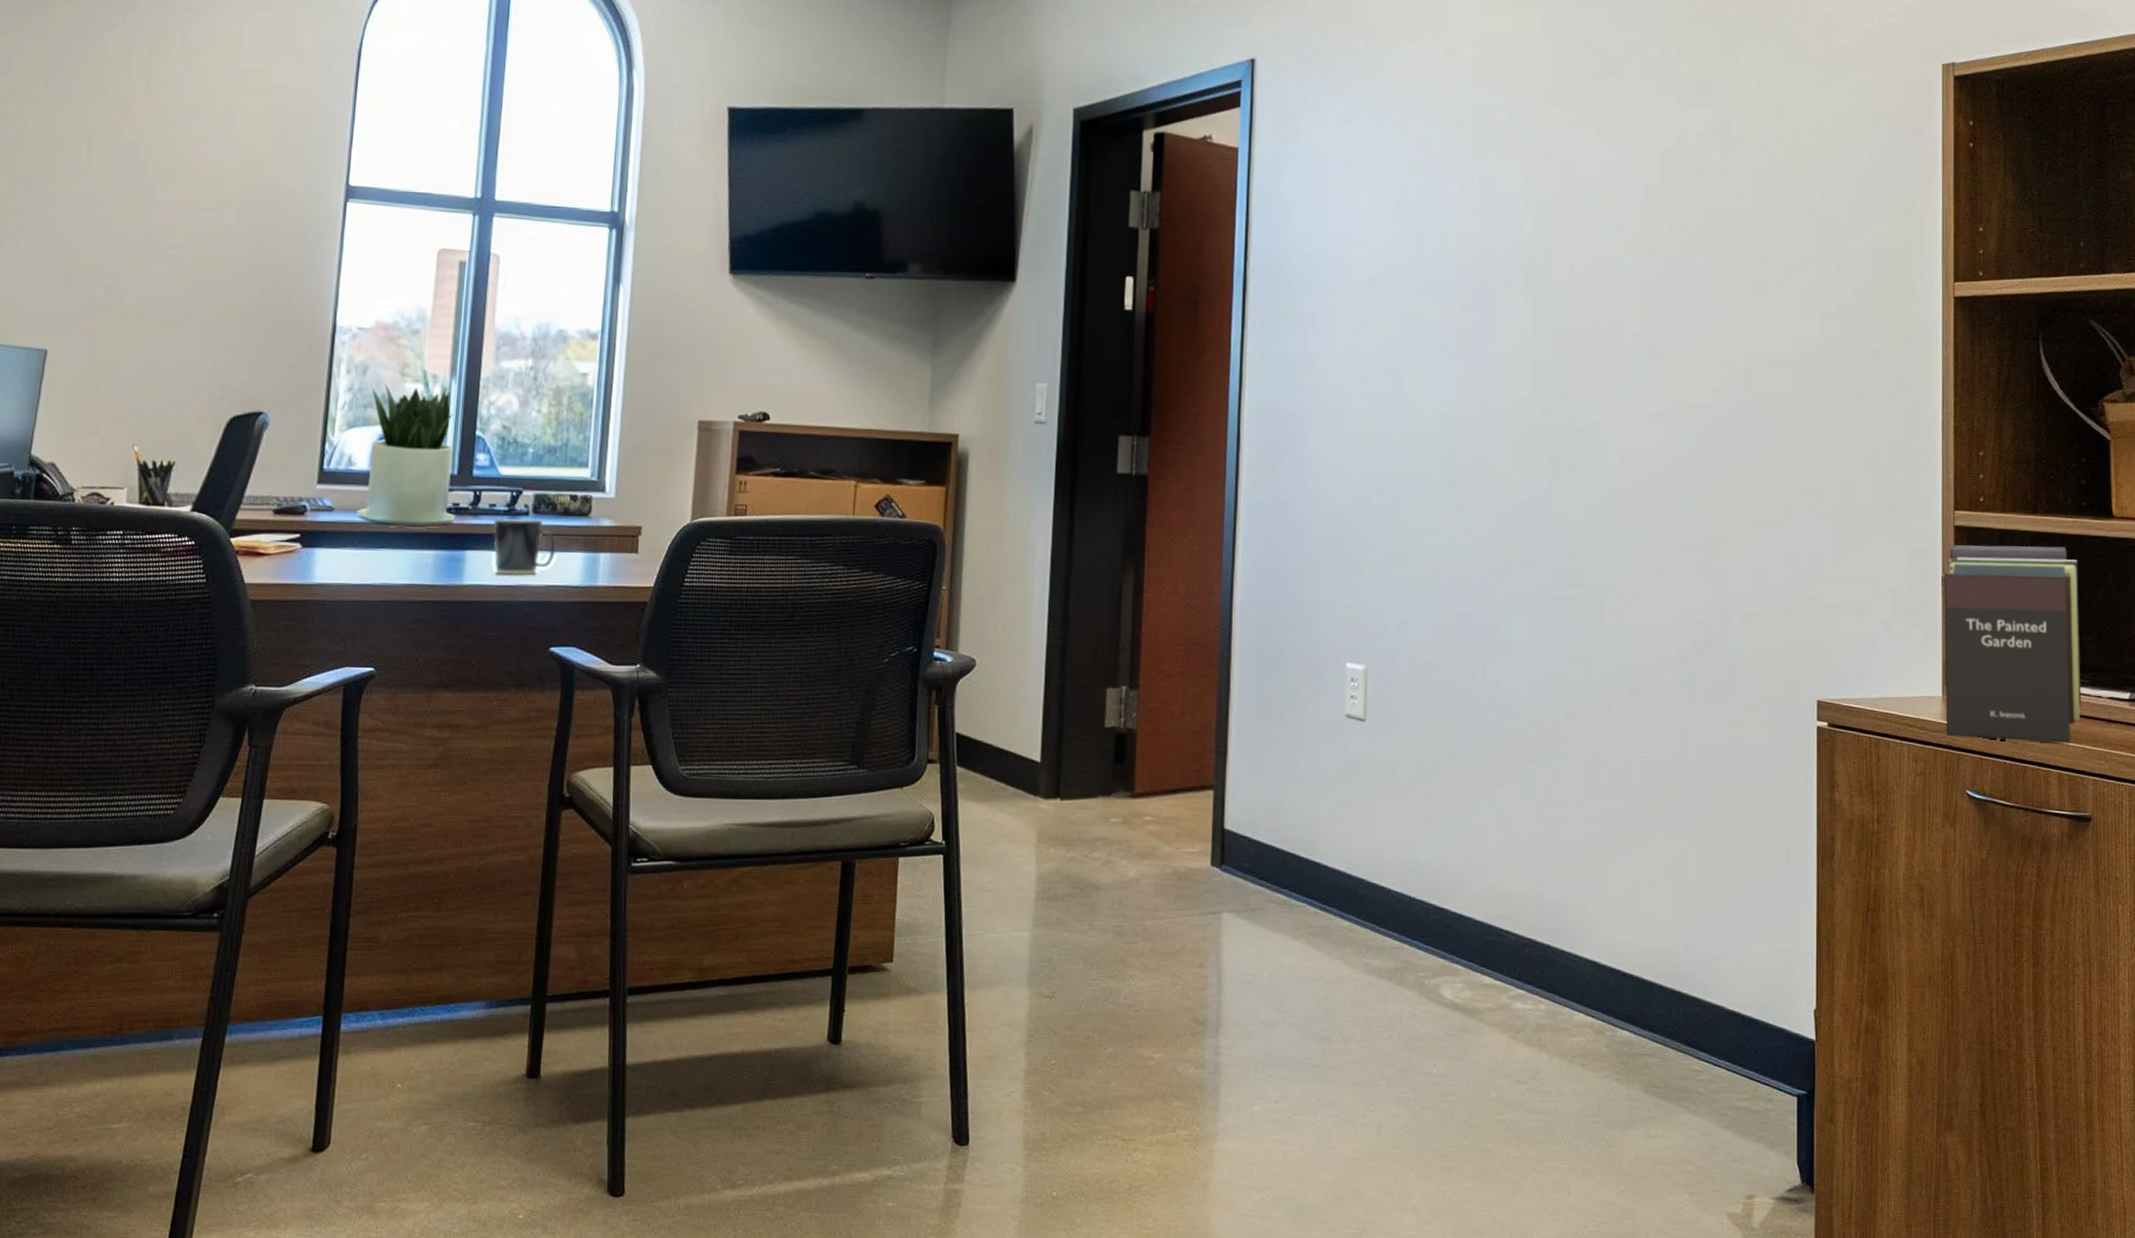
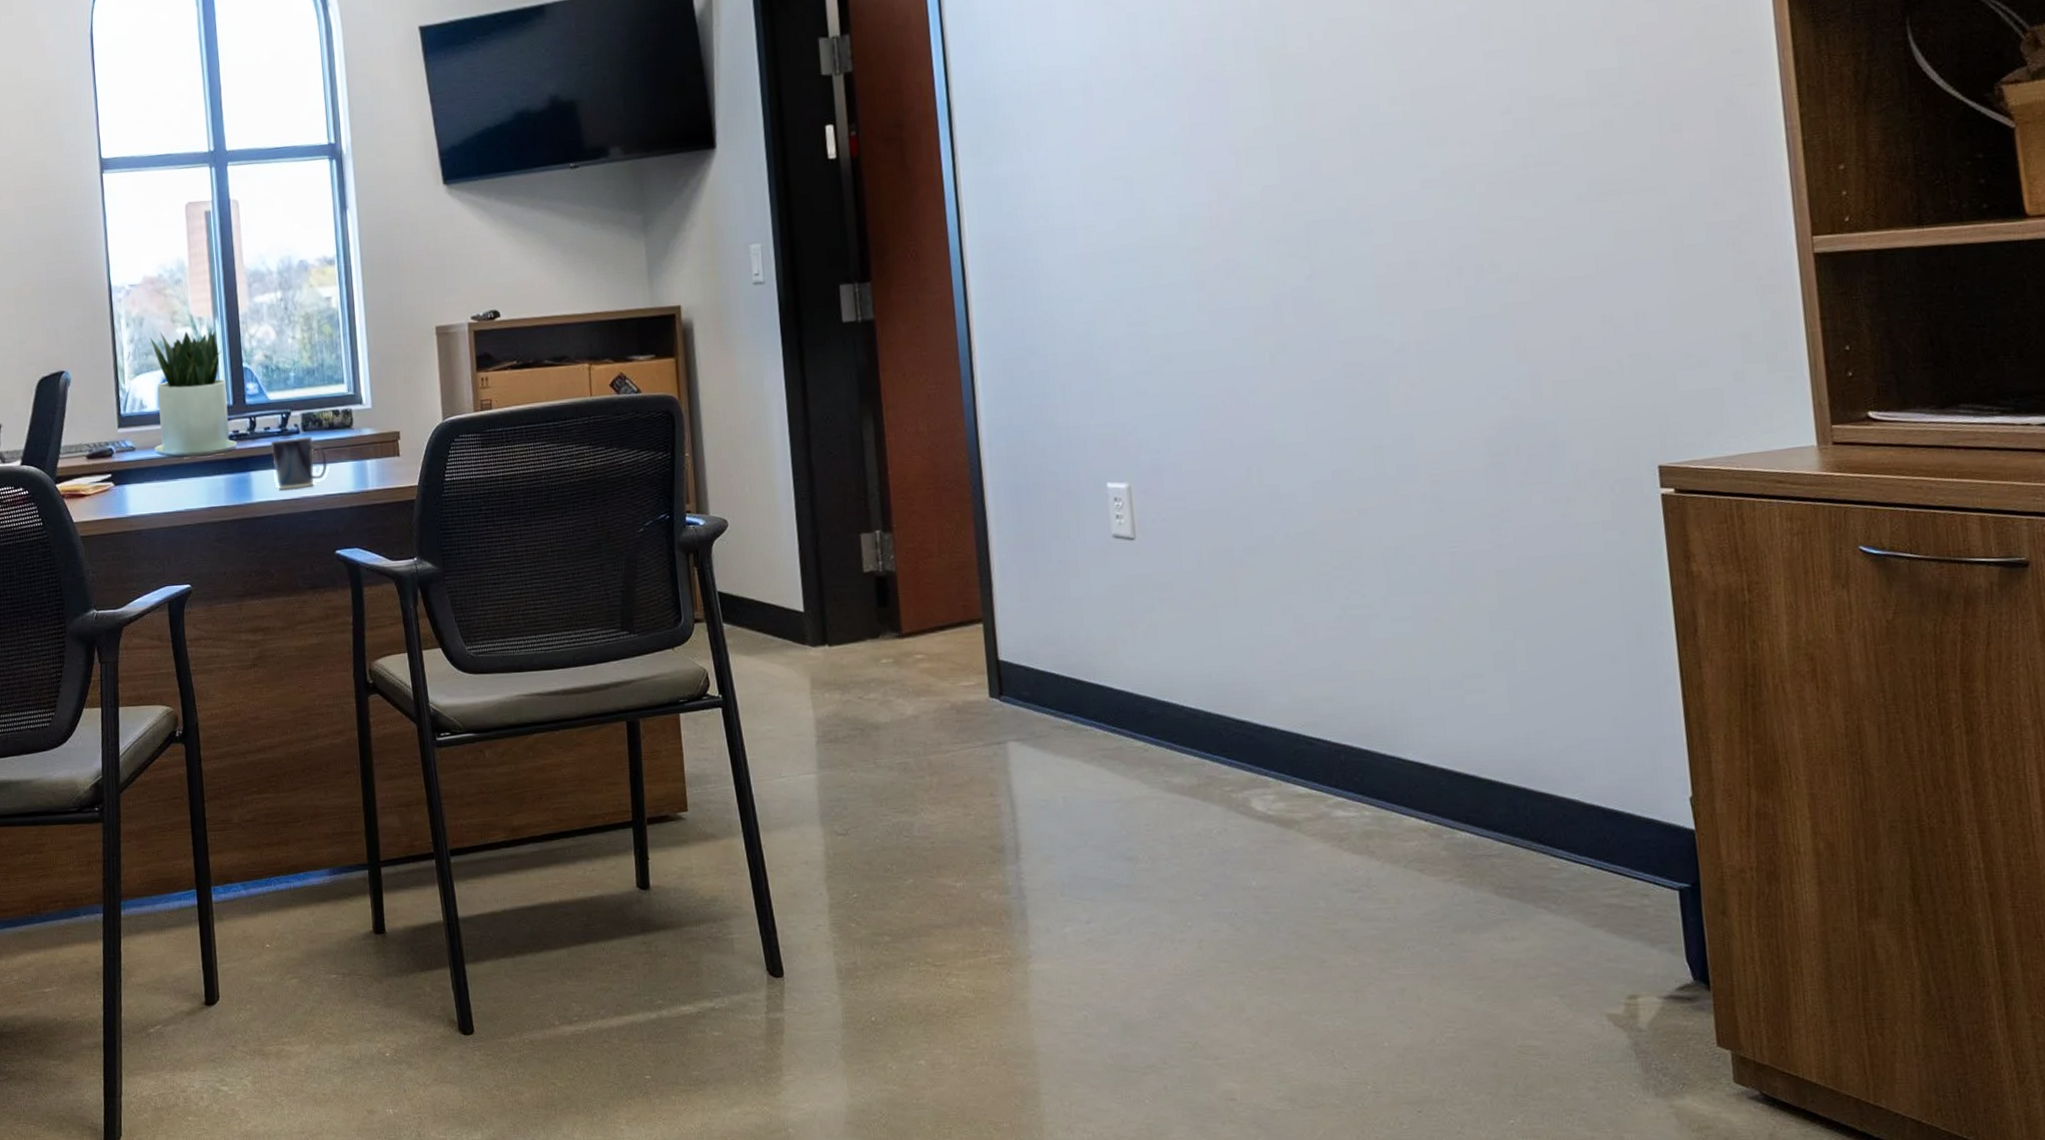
books: present [1943,544,2081,743] -> none [1805,259,2003,489]

